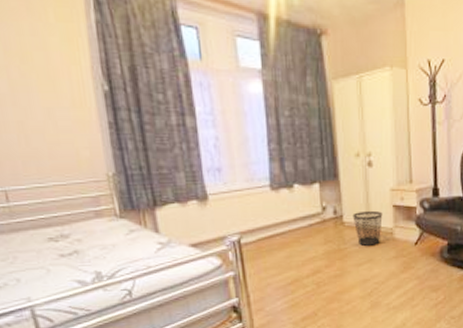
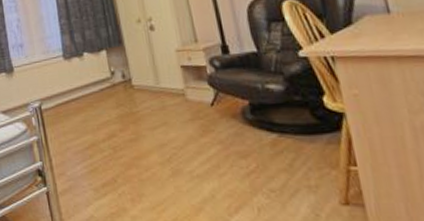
wastebasket: present [352,210,383,246] -> none [141,72,173,108]

